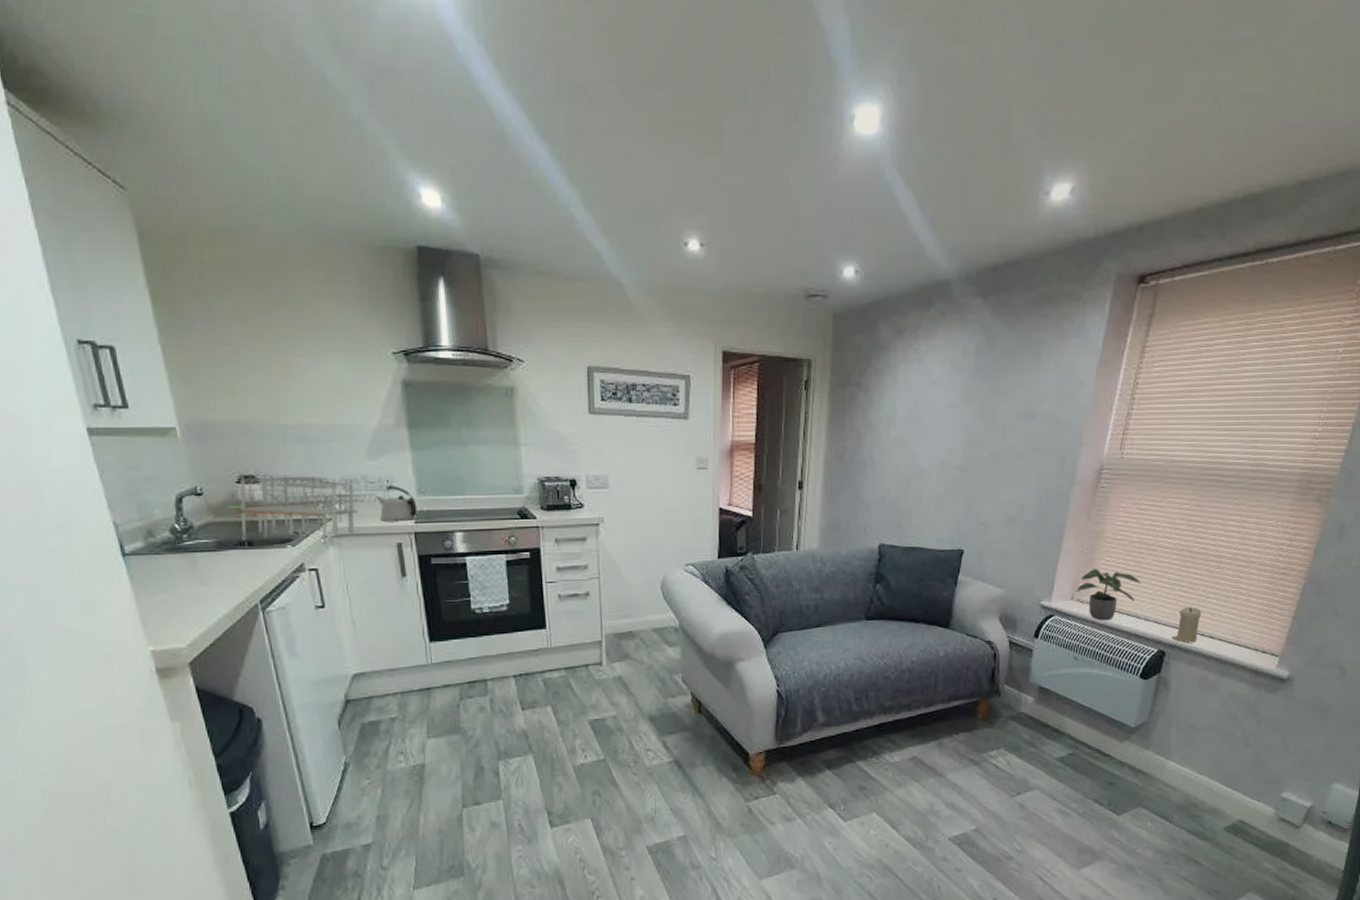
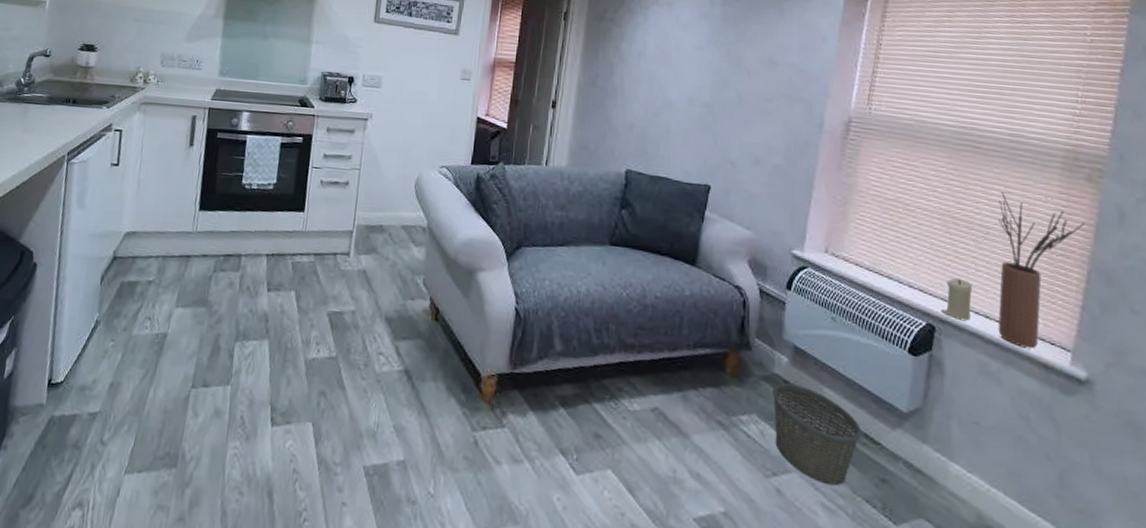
architectural model: present [226,473,378,545] -> none [65,43,186,110]
kettle: present [376,486,418,523] -> none [184,65,217,97]
basket: none [1018,719,1095,795] -> present [772,383,862,486]
potted plant: present [1077,569,1141,621] -> none [830,222,901,282]
vase: none [1219,522,1308,659] -> present [998,192,1085,349]

